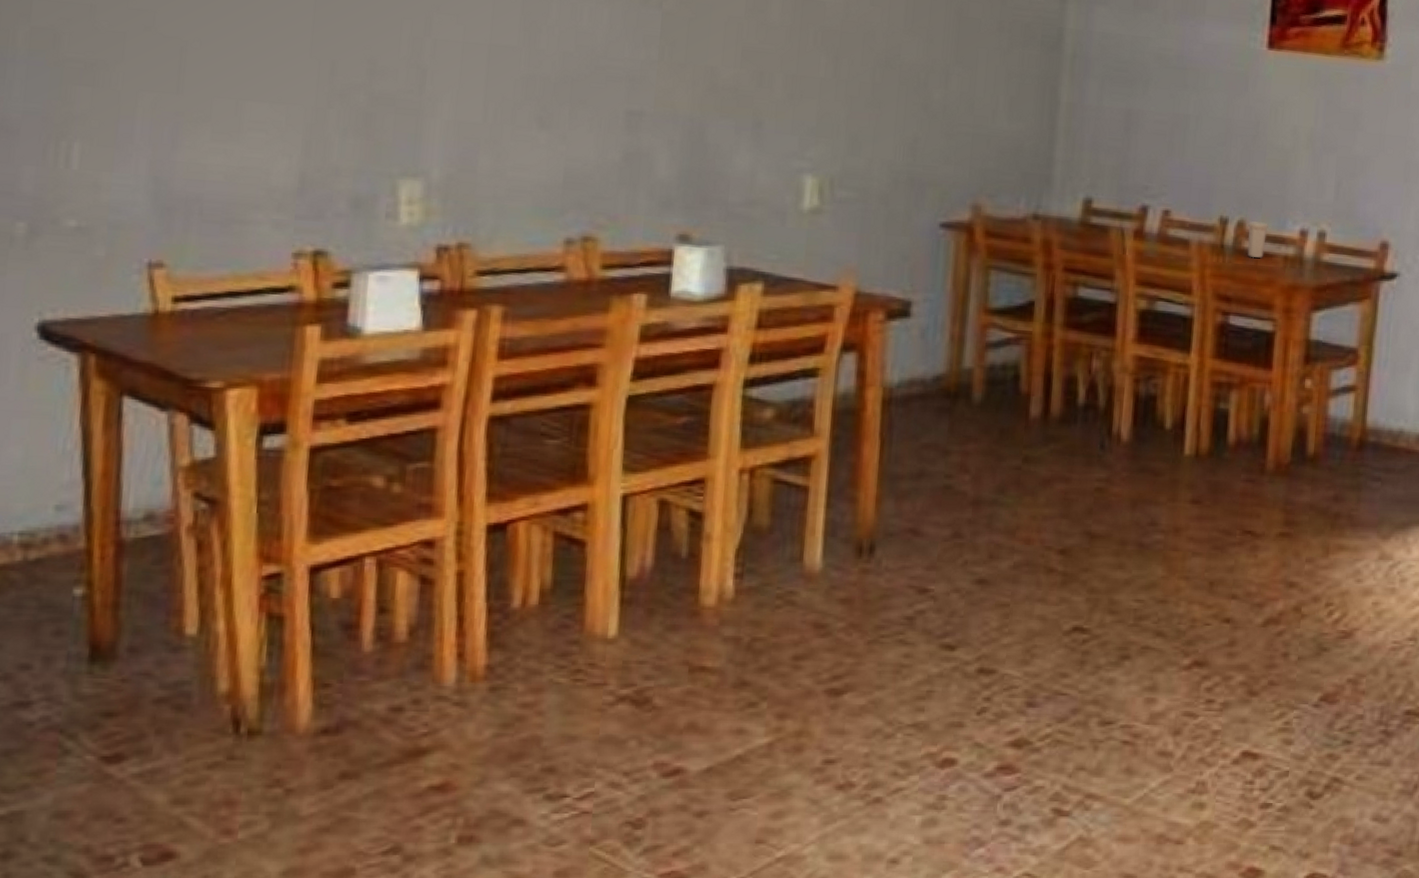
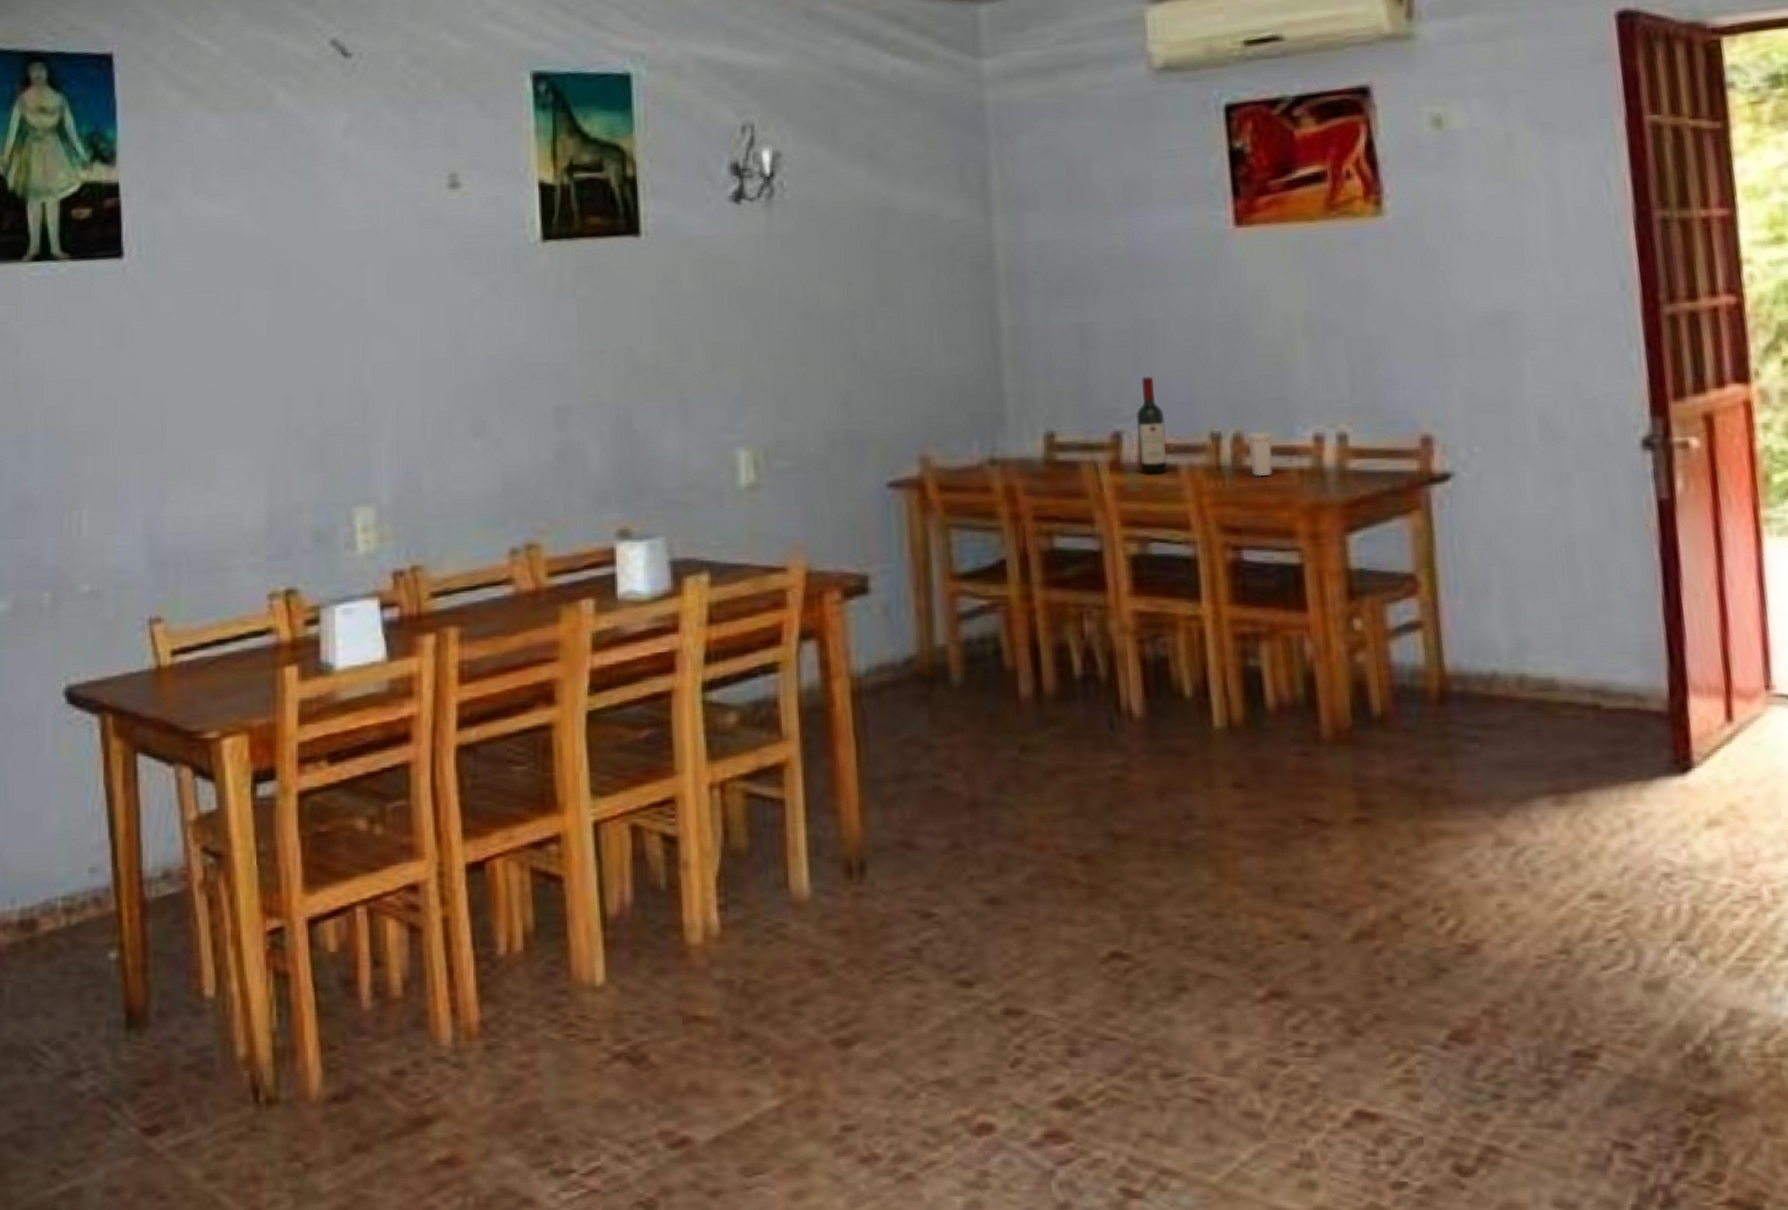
wine bottle: none [1158,163,1186,247] -> present [1136,376,1168,477]

